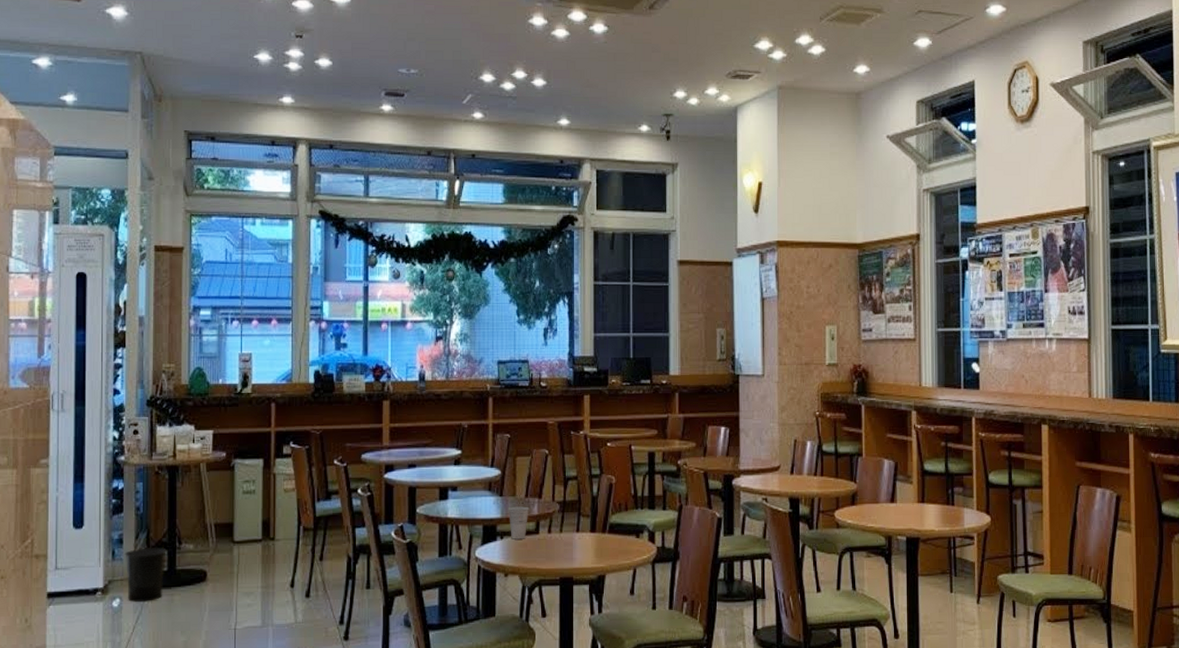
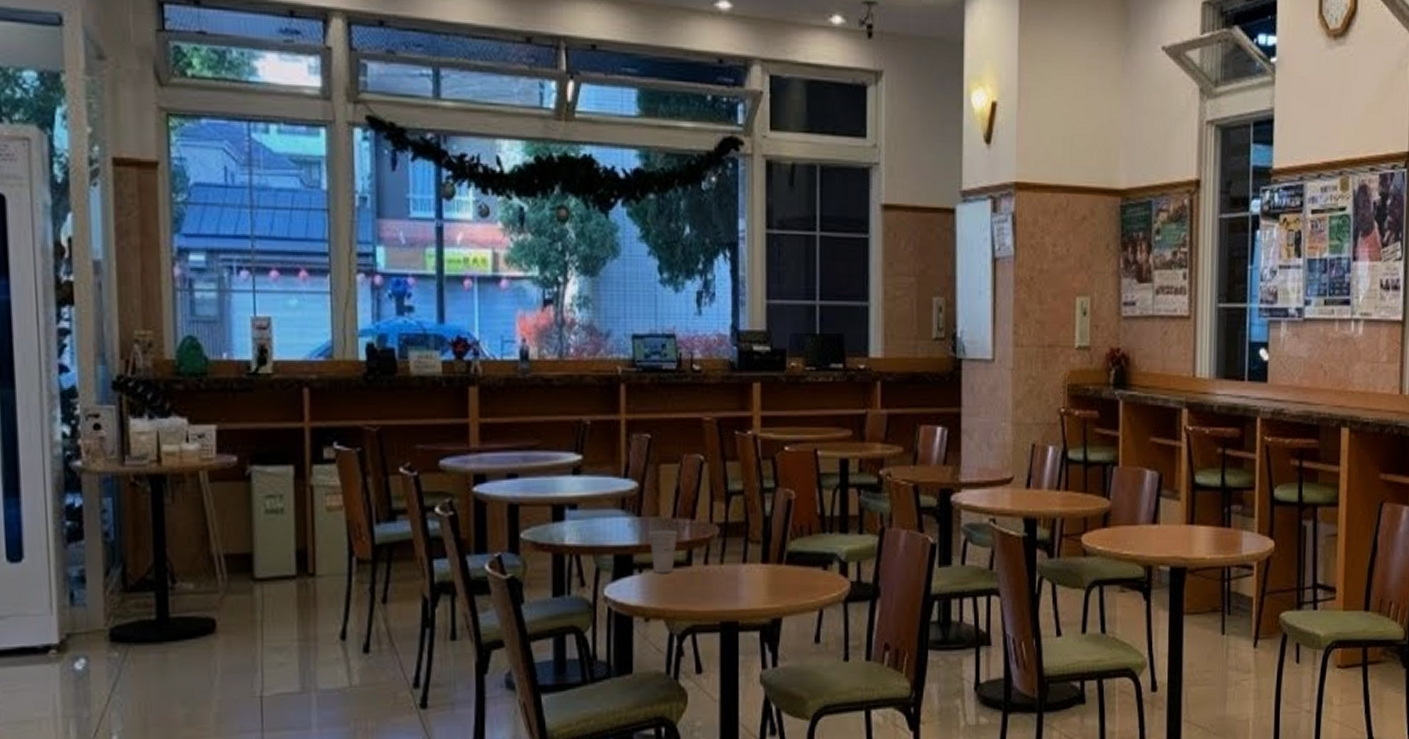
waste bin: present [125,547,167,602] -> none [89,588,154,663]

